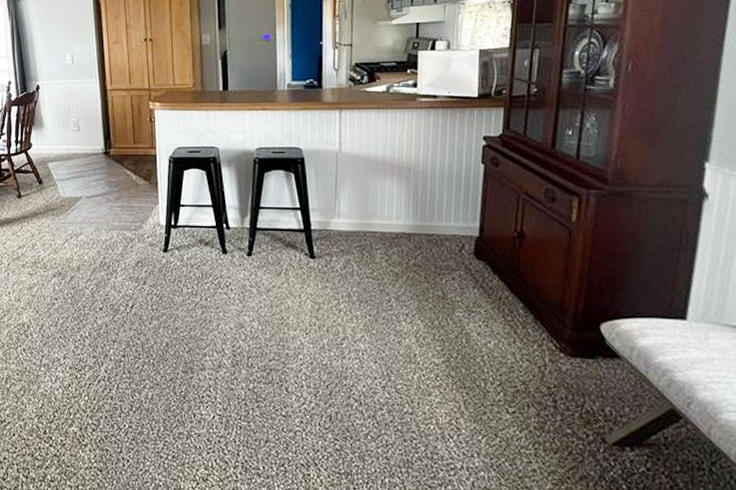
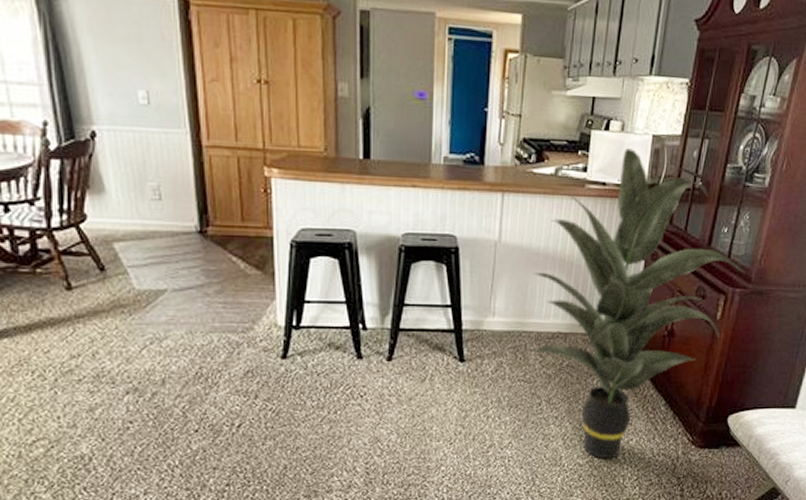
indoor plant: none [373,64,599,361] -> present [531,148,746,459]

